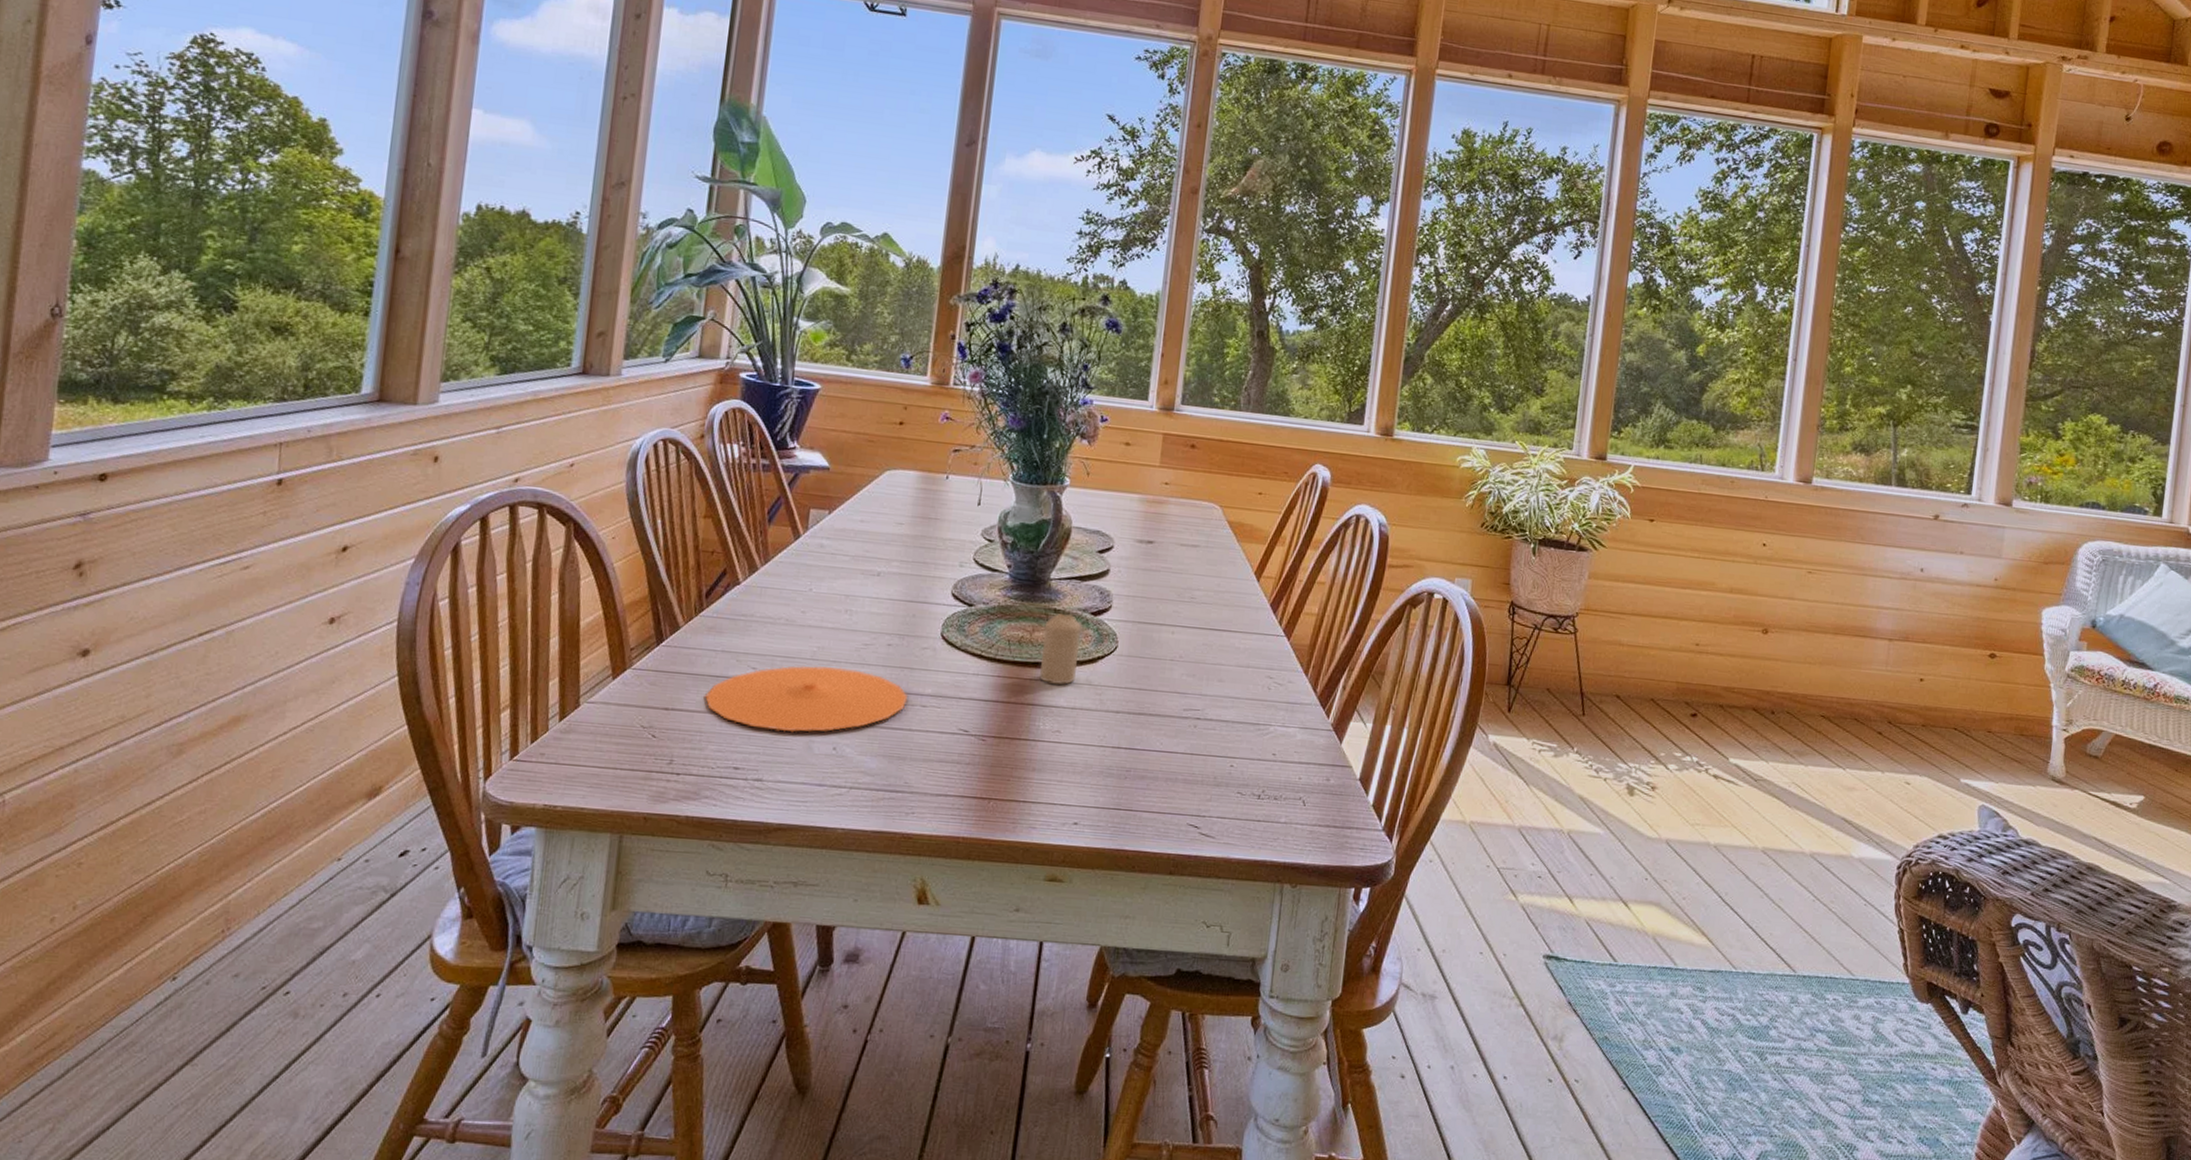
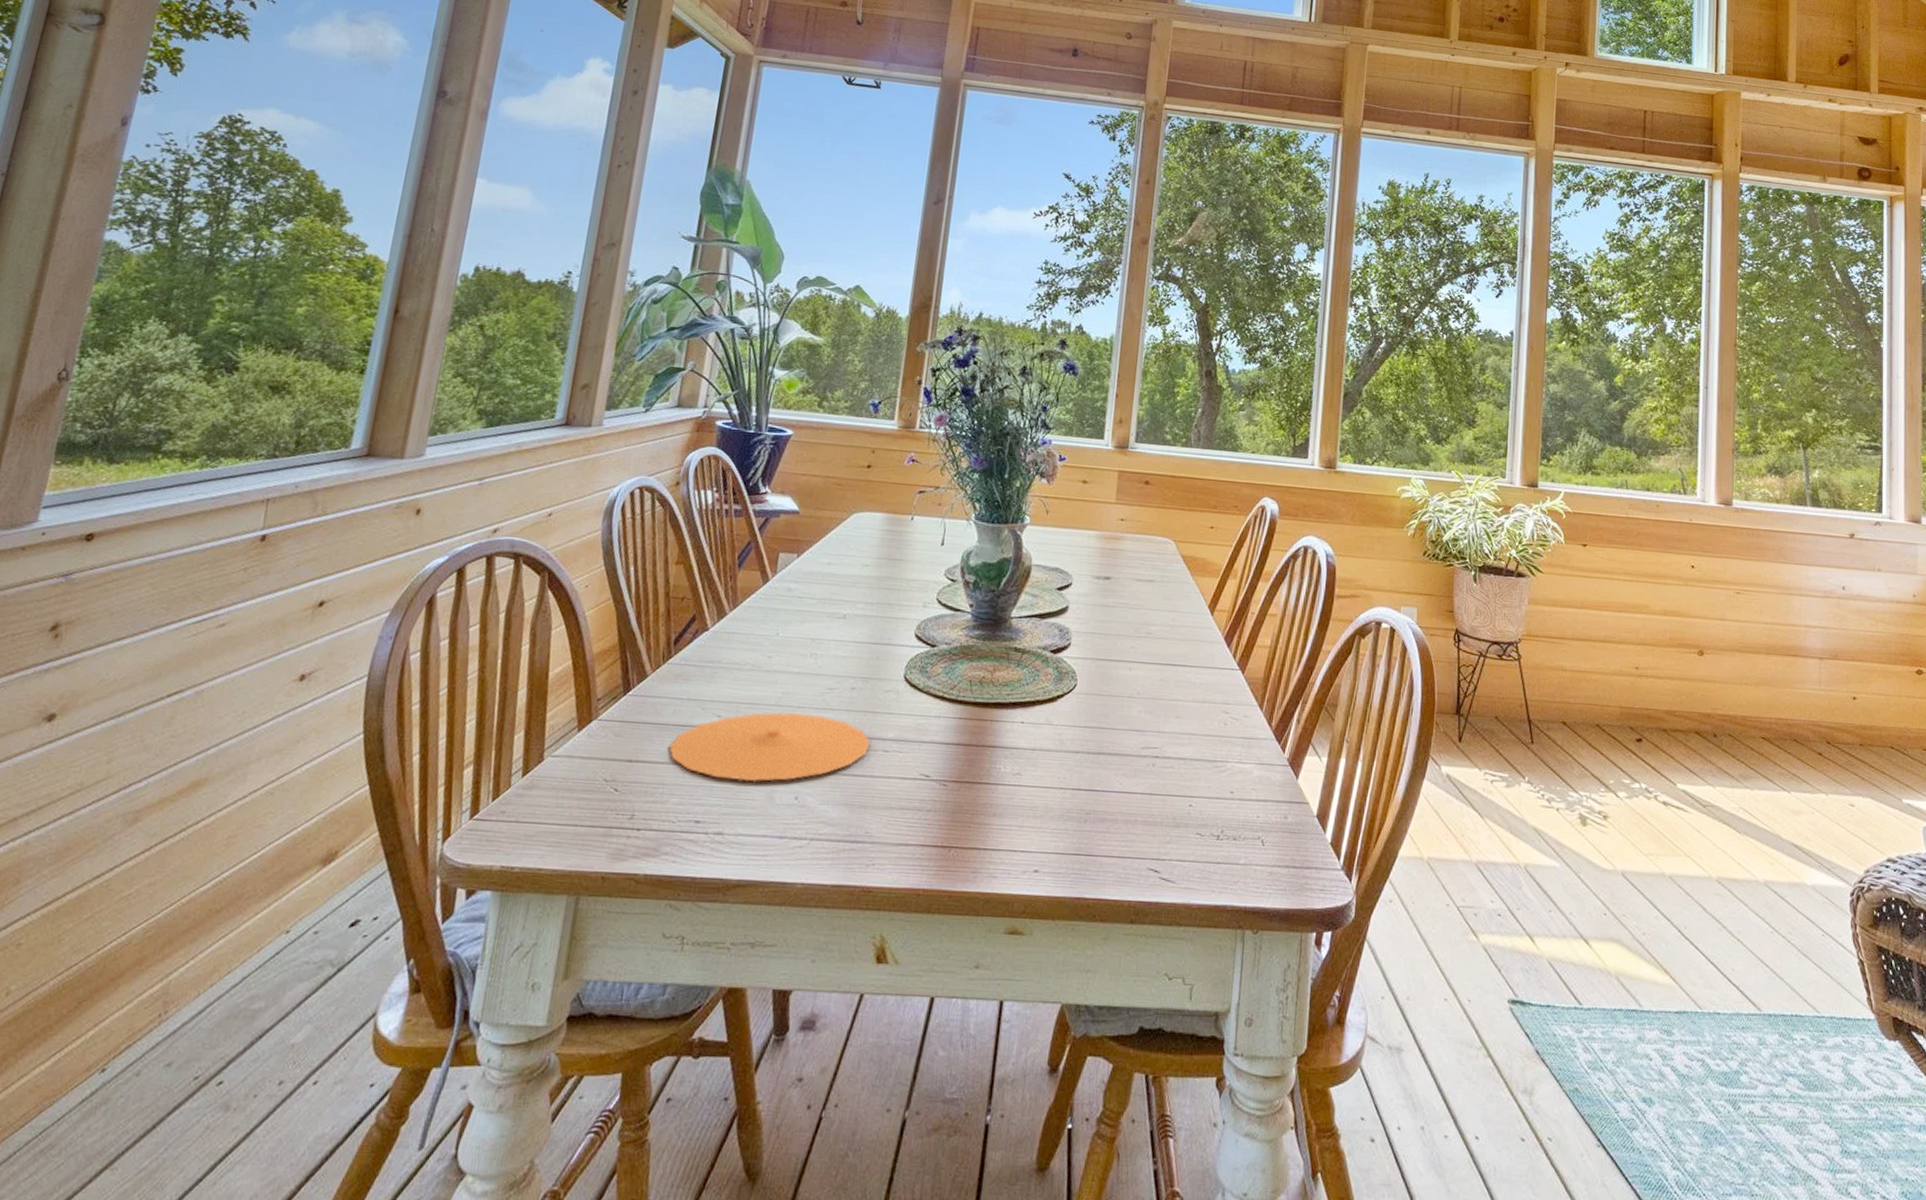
candle: present [1038,612,1082,685] -> none [999,651,1042,725]

